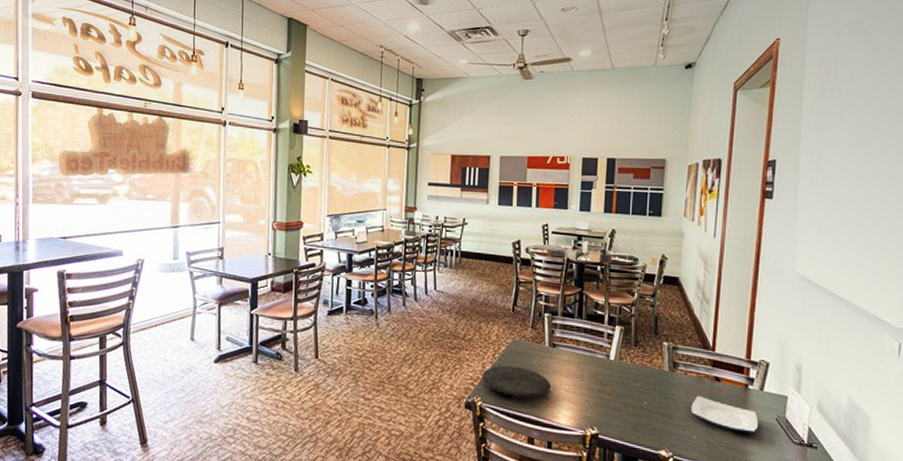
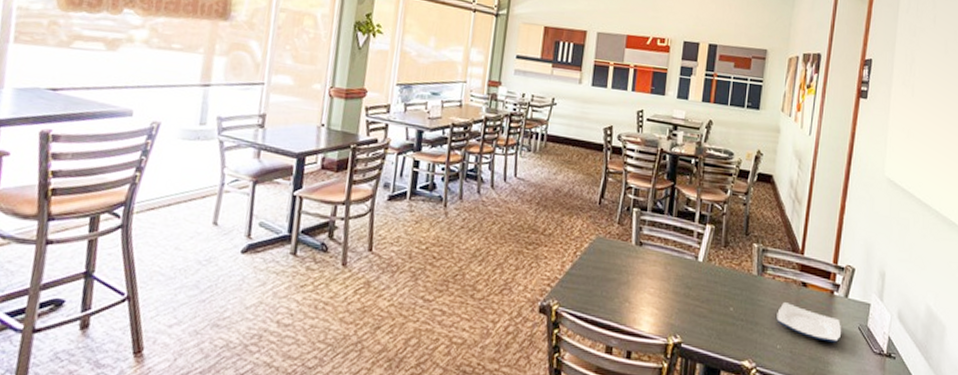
plate: present [482,365,551,398] -> none [560,265,634,302]

